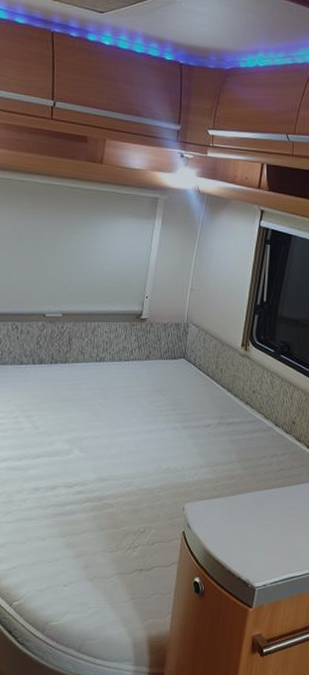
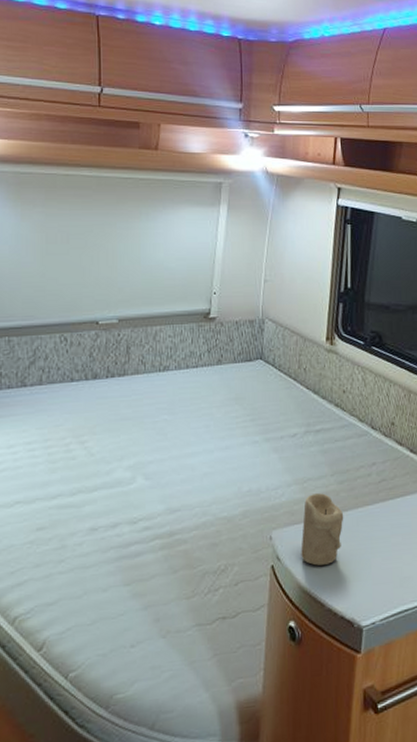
candle: none [208,476,246,535] -> present [301,493,344,566]

